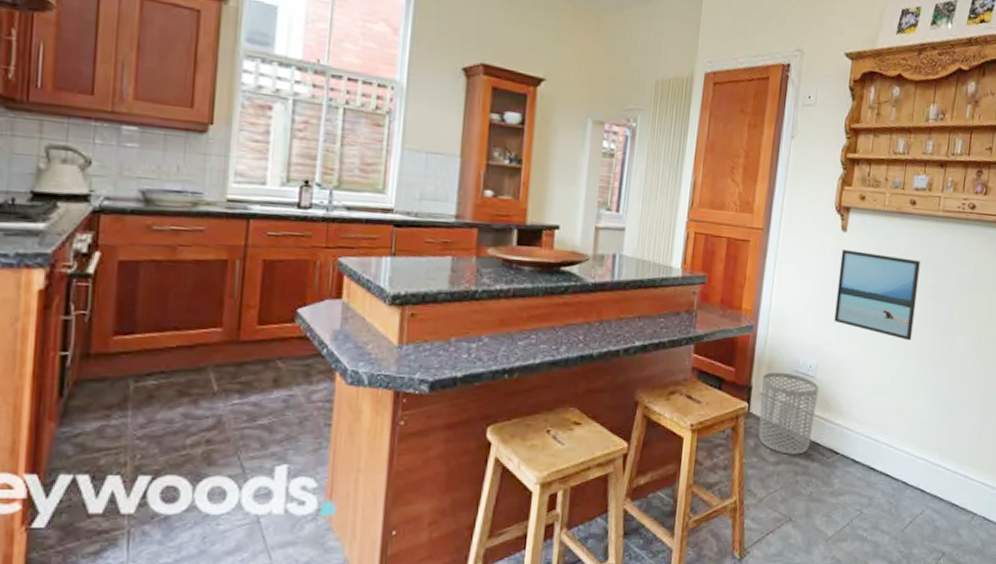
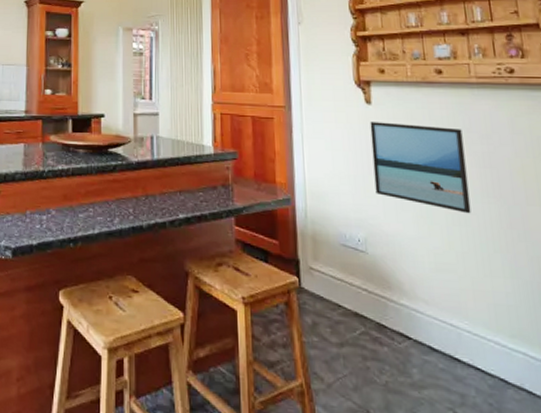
waste bin: present [758,371,819,455] -> none [308,245,375,337]

